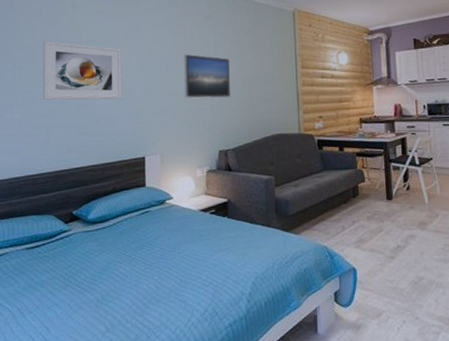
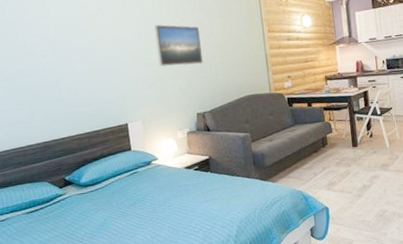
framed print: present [42,41,122,100] -> none [12,18,99,76]

